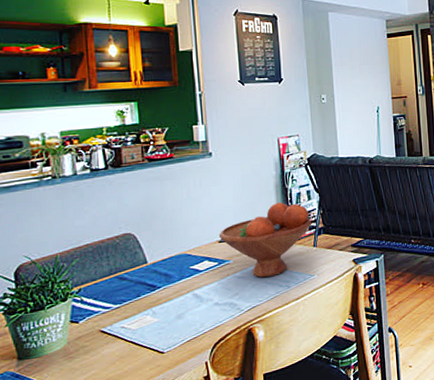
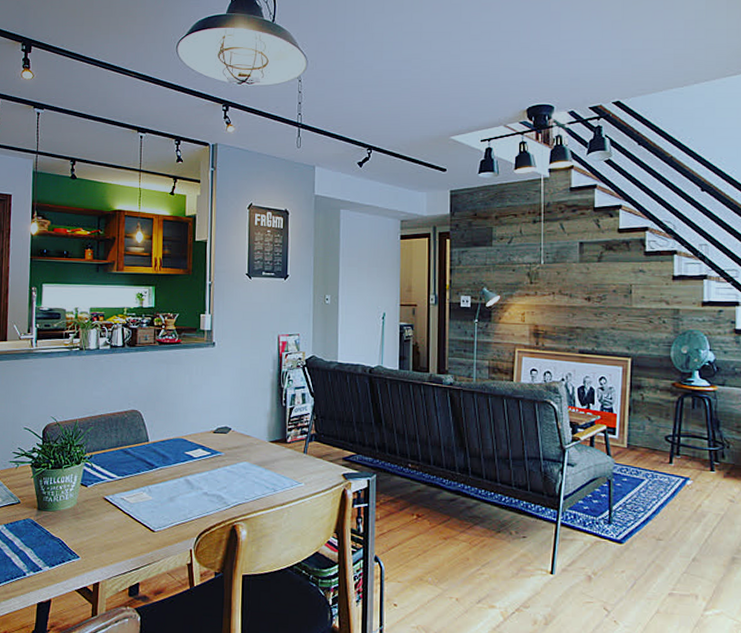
fruit bowl: present [218,202,312,278] -> none [214,401,305,477]

